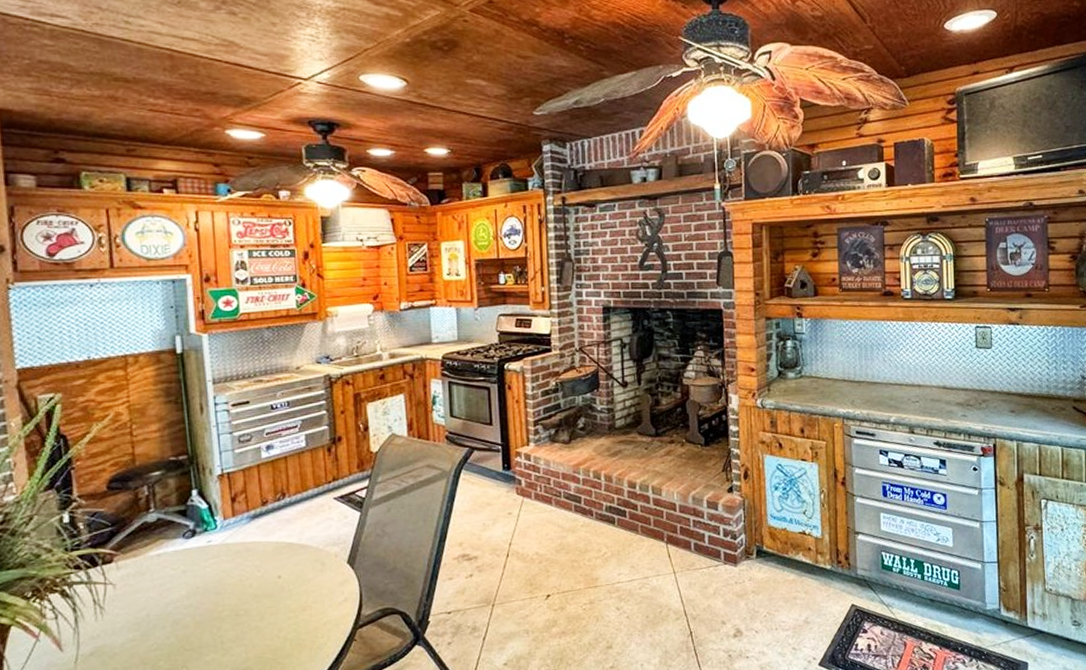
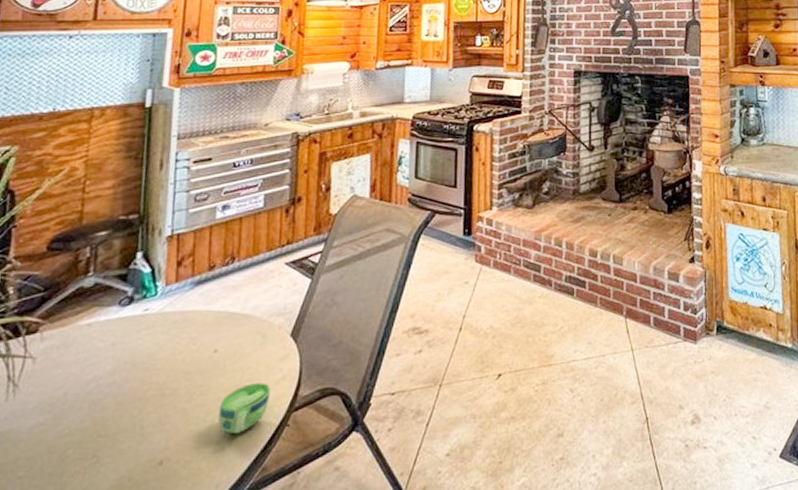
cup: none [290,604,336,648] -> present [218,383,271,434]

